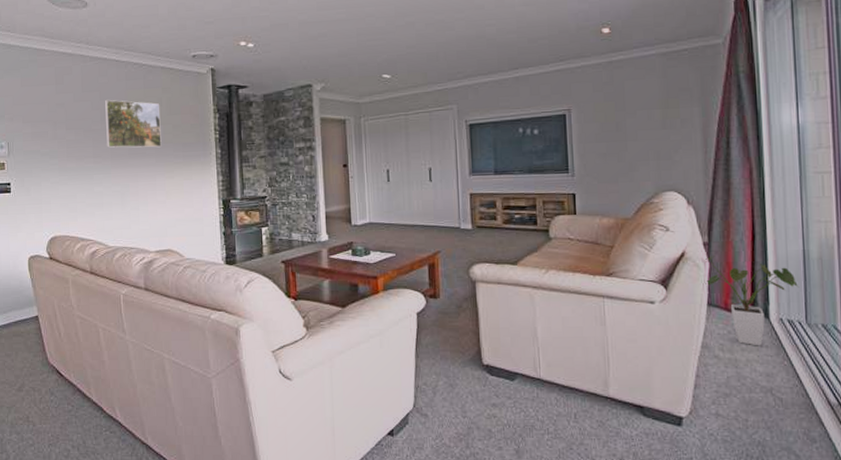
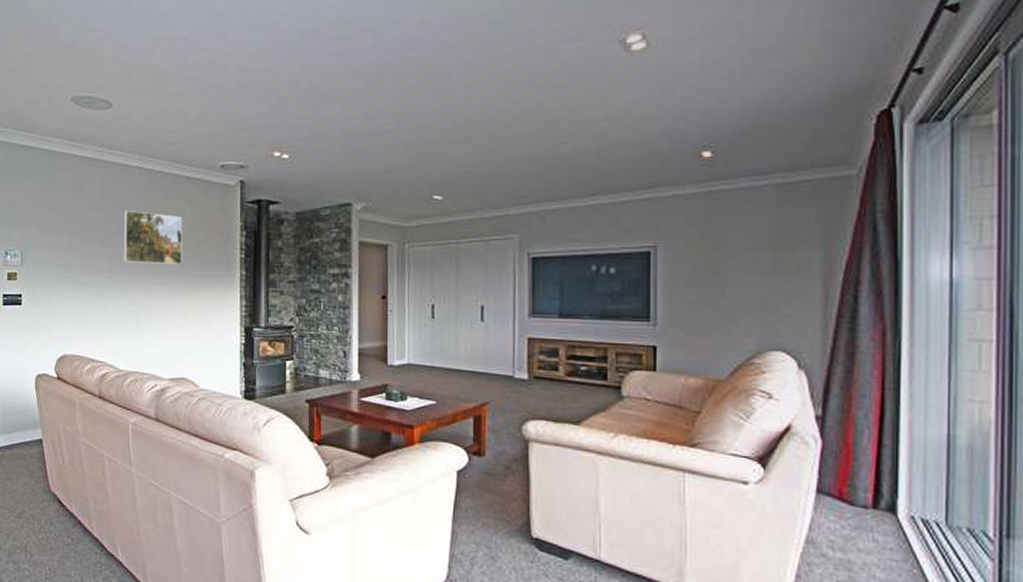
house plant: present [705,256,800,346] -> none [815,432,940,548]

